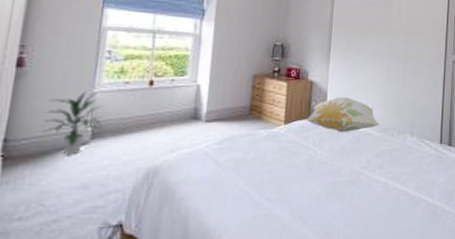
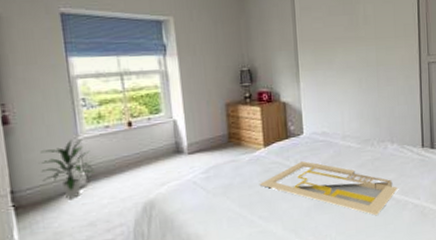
serving tray: none [273,144,413,210] -> present [259,161,398,215]
decorative pillow: present [305,97,380,133] -> none [284,114,359,149]

